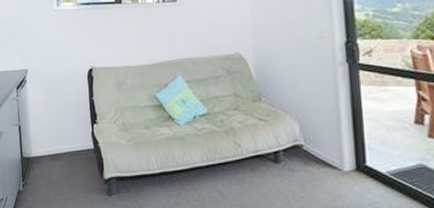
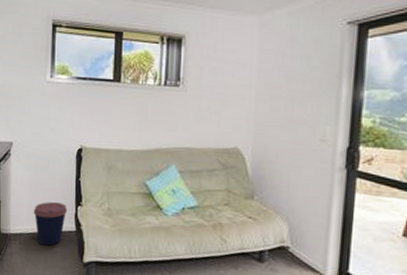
coffee cup: none [52,122,84,165] -> present [33,201,68,246]

